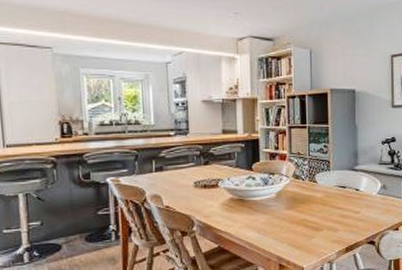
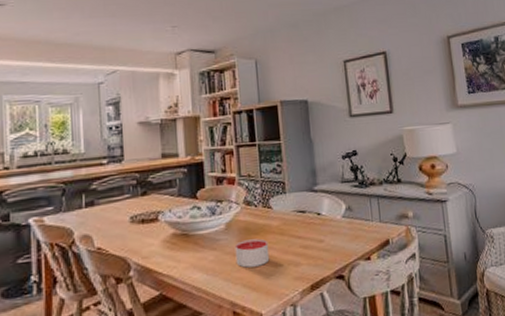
candle: none [283,207,313,230] -> present [234,238,270,268]

